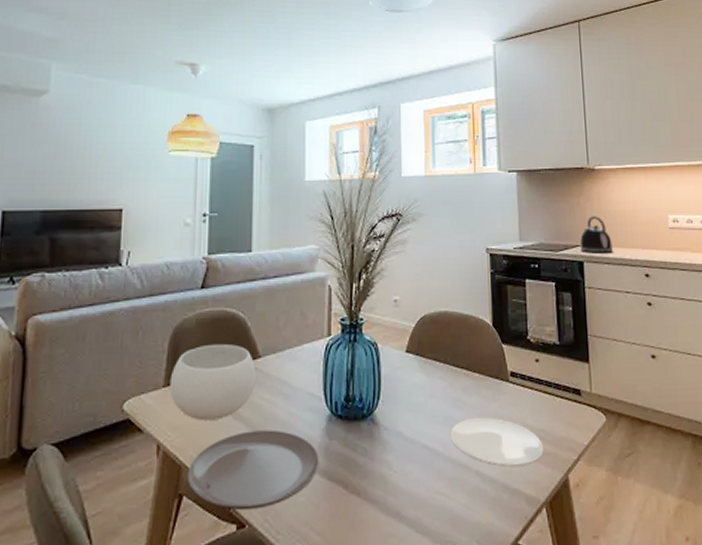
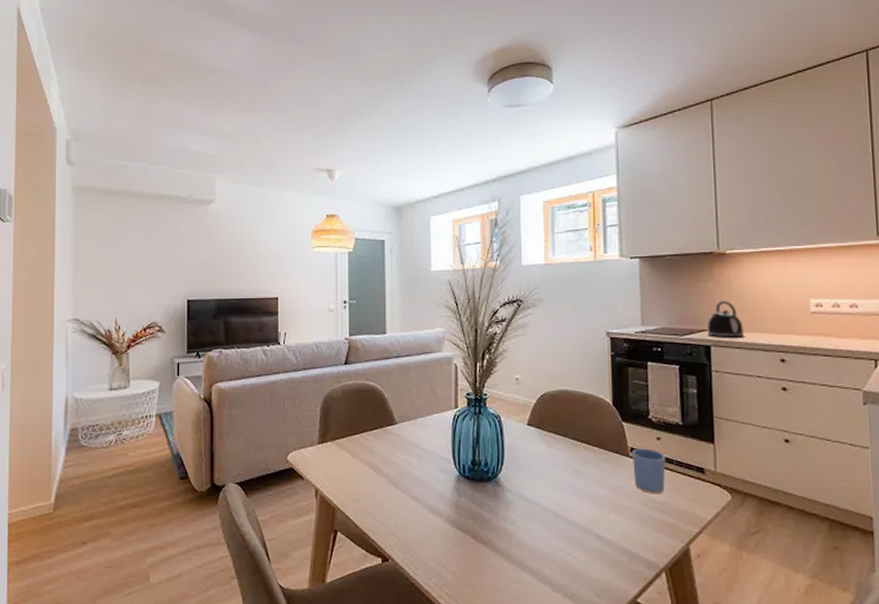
bowl: present [169,343,257,421] -> none [323,411,394,473]
plate: present [187,429,319,511] -> none [340,484,450,548]
plate: present [451,417,544,467] -> none [571,486,665,533]
mug: none [512,371,544,421] -> present [632,448,666,494]

